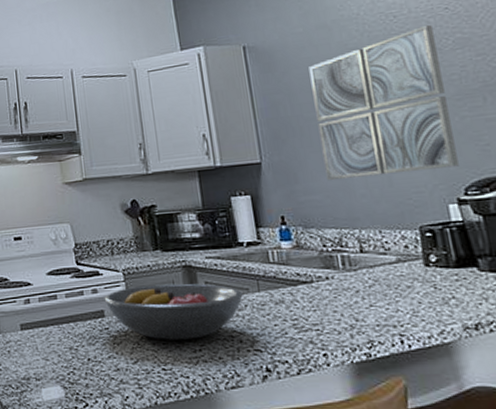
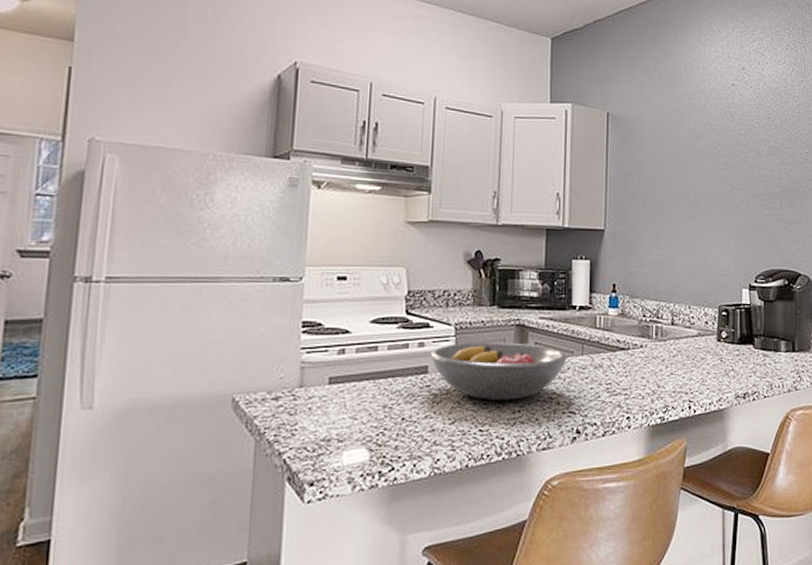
wall art: present [309,24,459,181] -> none [656,128,756,257]

